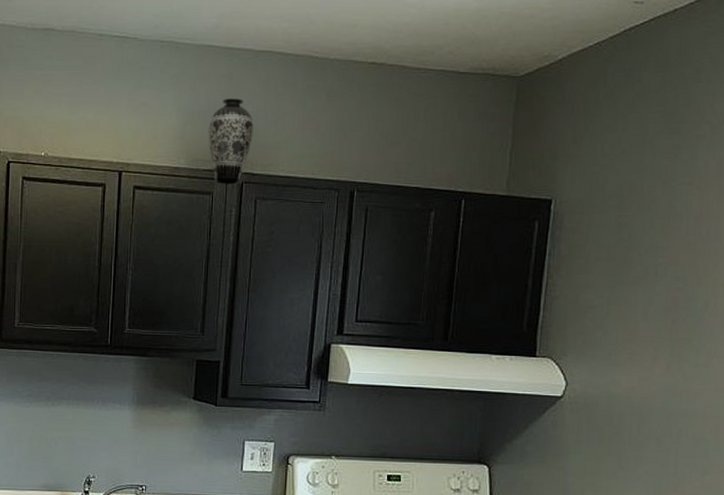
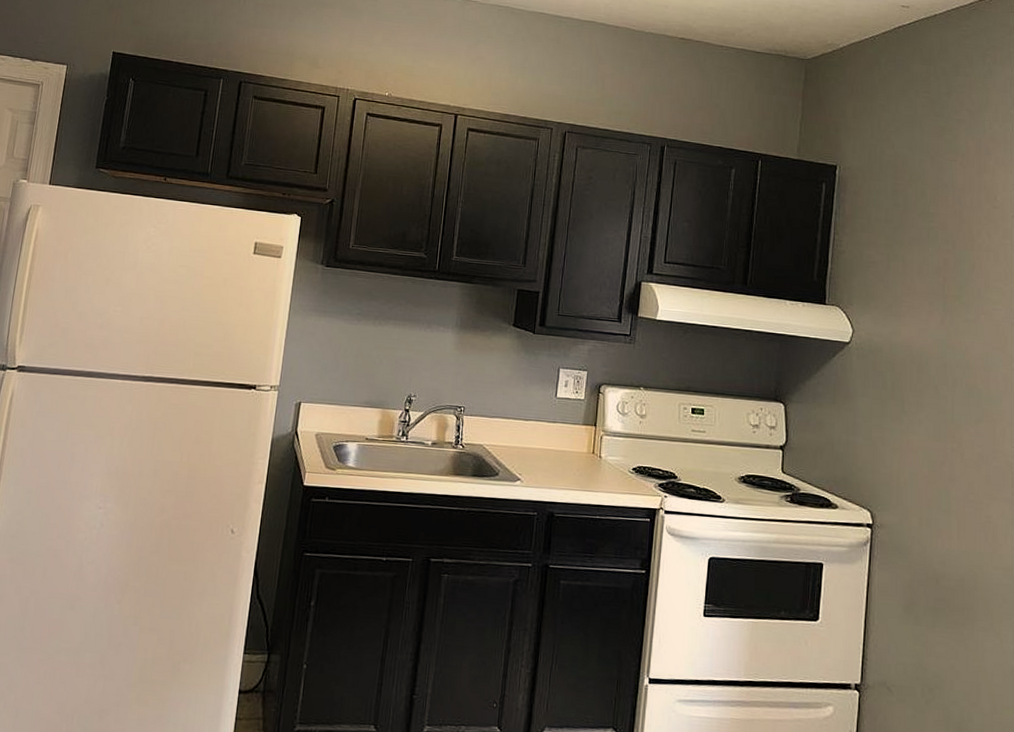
decorative vase: present [208,98,254,185] -> none [536,58,578,133]

